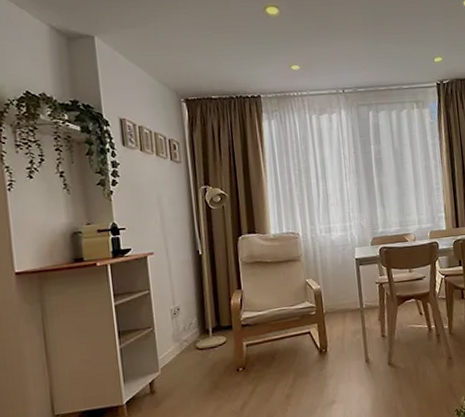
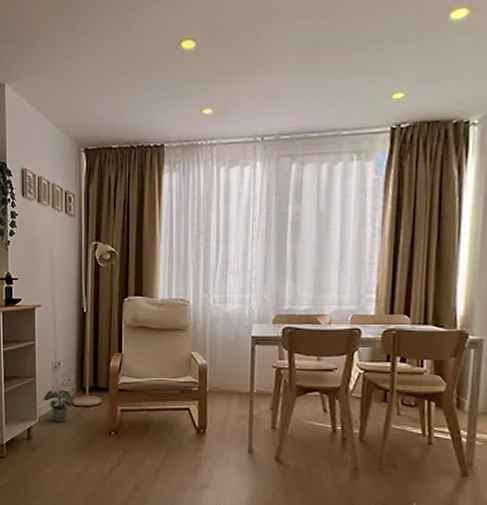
potted plant: none [164,335,197,371] -> present [43,390,73,424]

